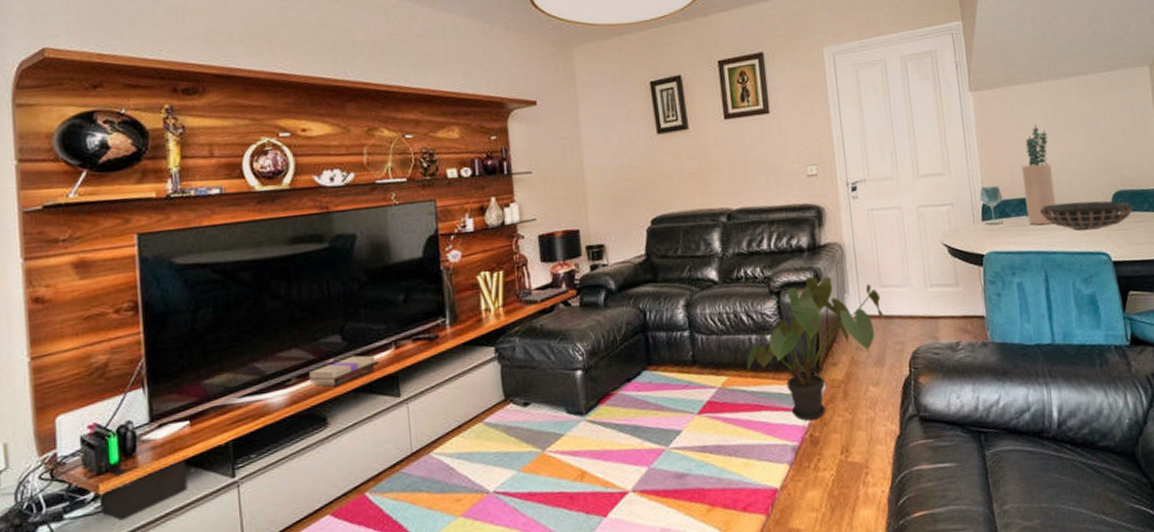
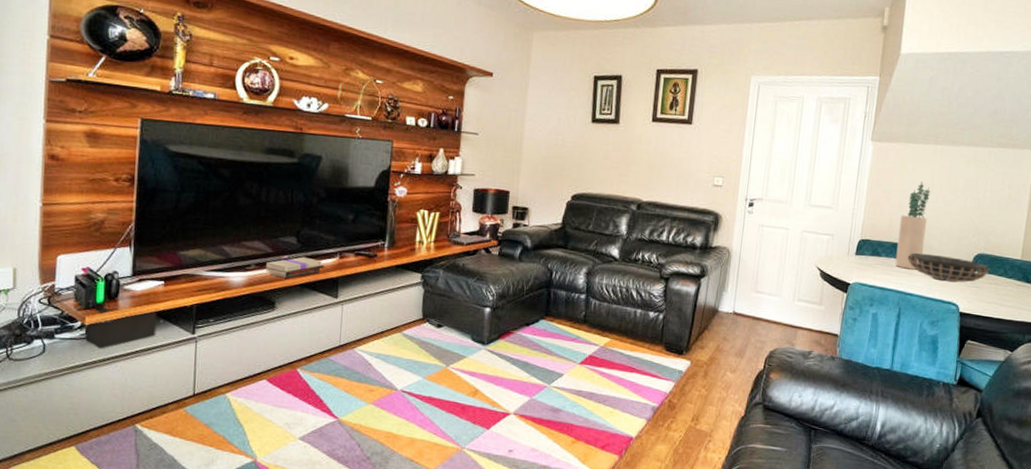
house plant: present [746,276,884,421] -> none [627,271,754,389]
wine glass: present [979,186,1004,225] -> none [857,226,879,261]

